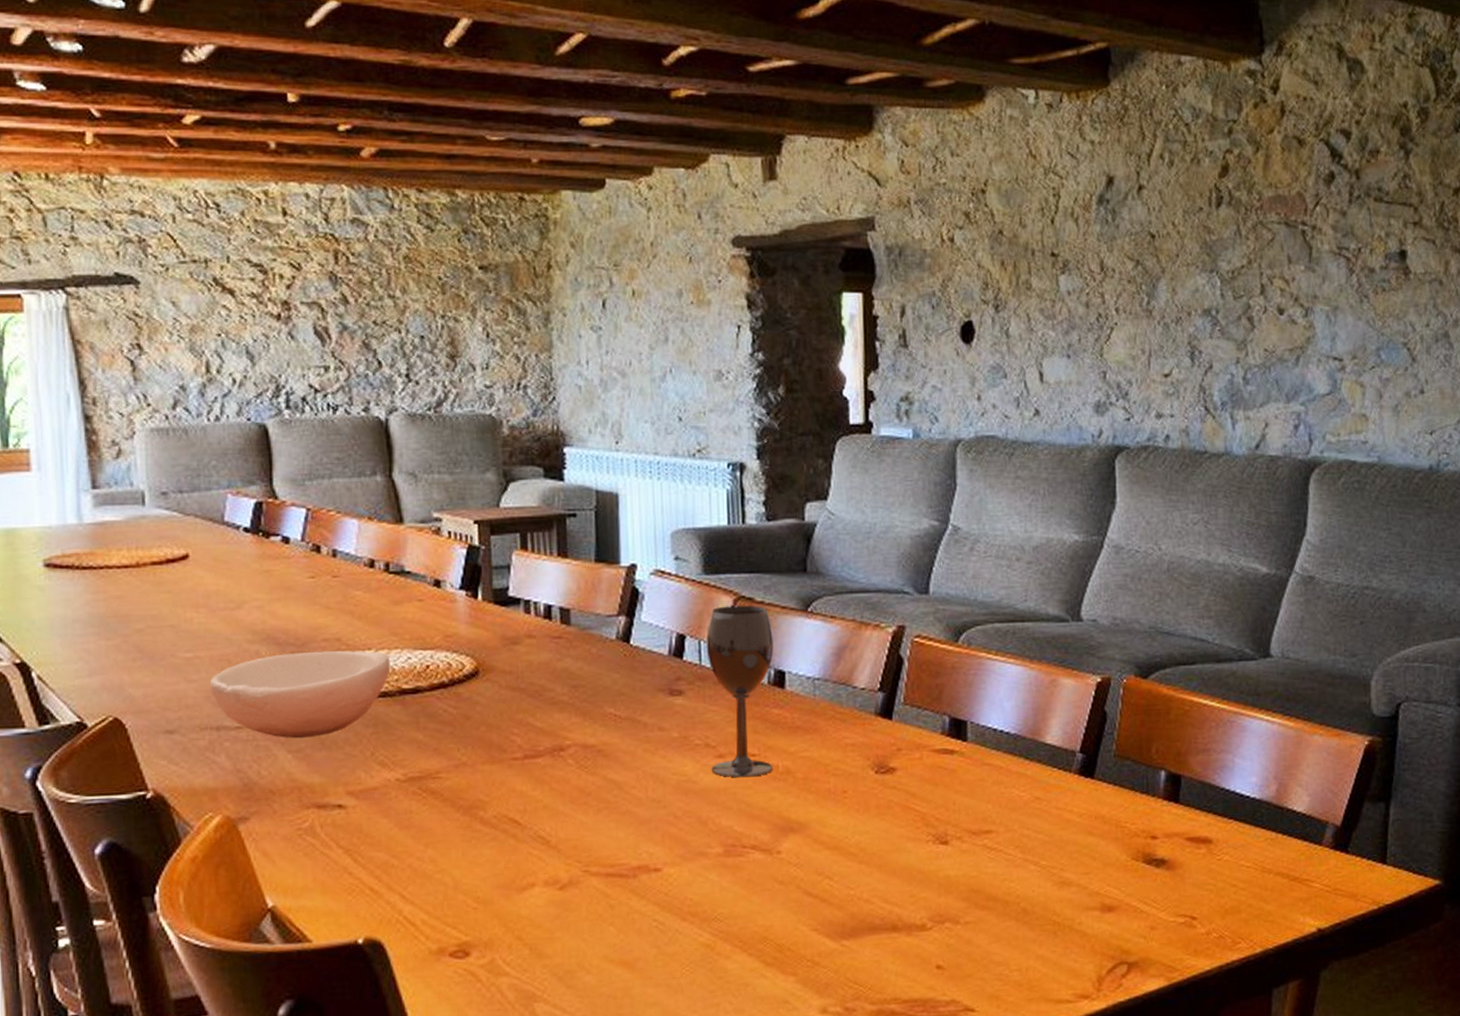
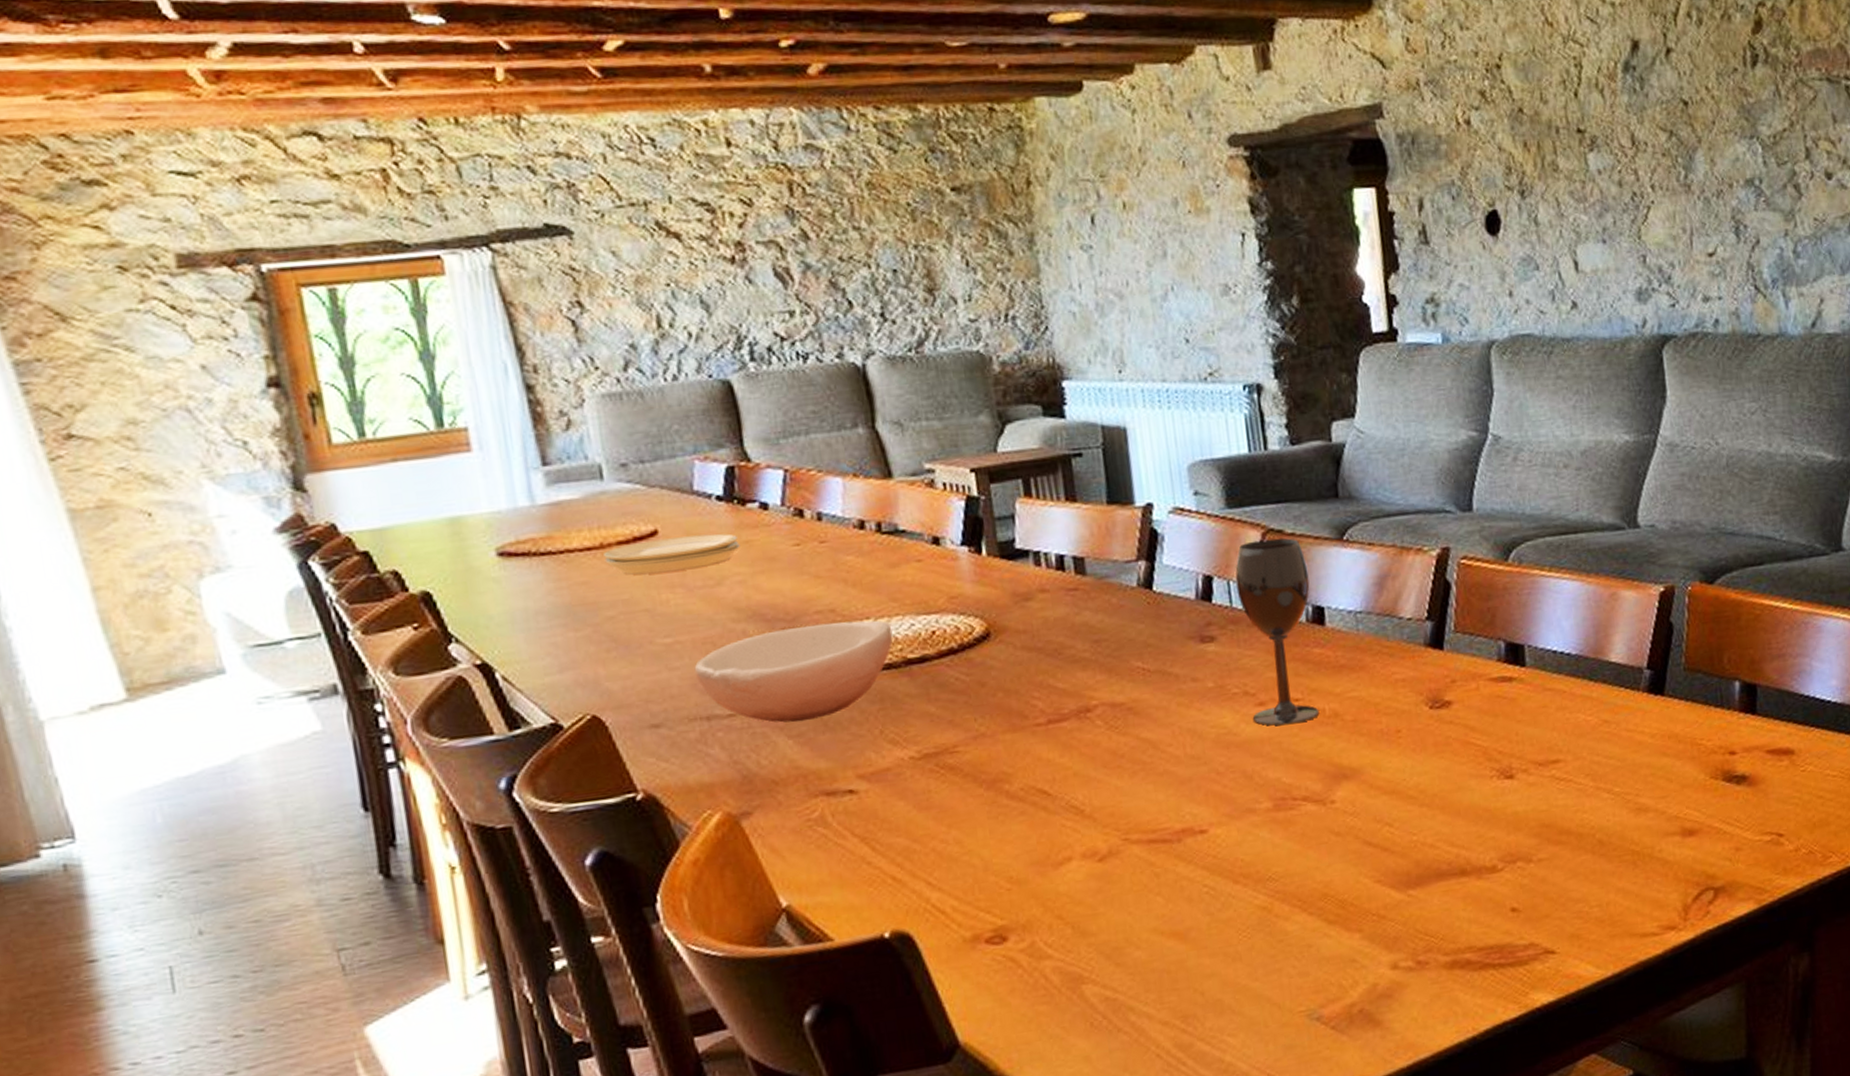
plate: none [139,561,261,594] -> present [604,534,740,575]

